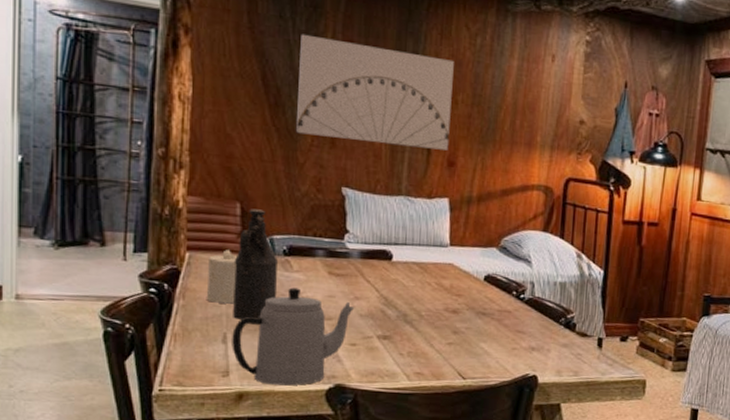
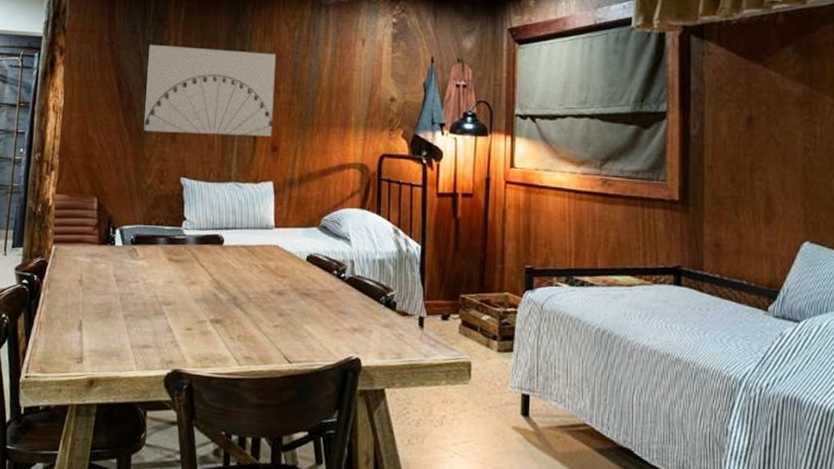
candle: present [206,250,237,304] -> none [67,241,93,292]
teapot: present [232,287,355,386] -> none [86,274,191,372]
bottle: present [233,208,279,320] -> none [88,202,127,307]

